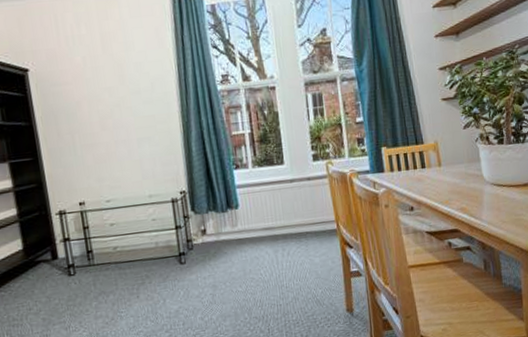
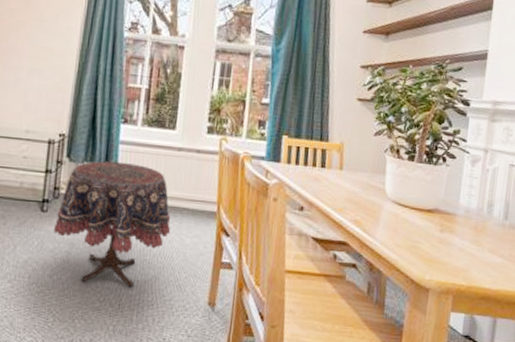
side table: none [195,202,300,318] -> present [54,161,171,288]

